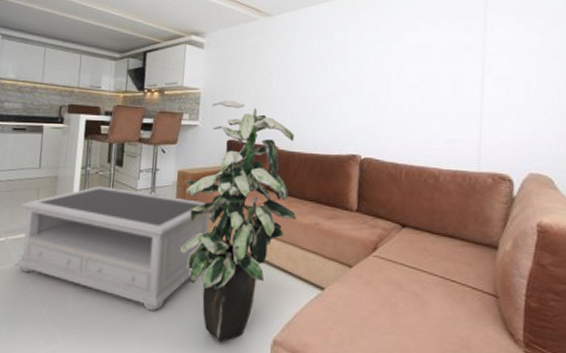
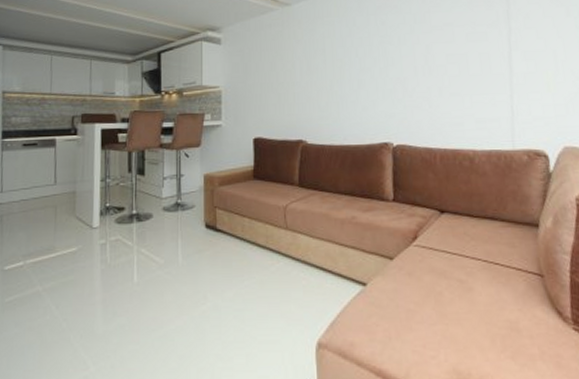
coffee table: present [14,186,209,311] -> none [35,198,241,325]
indoor plant: present [181,100,296,343] -> none [211,96,331,351]

